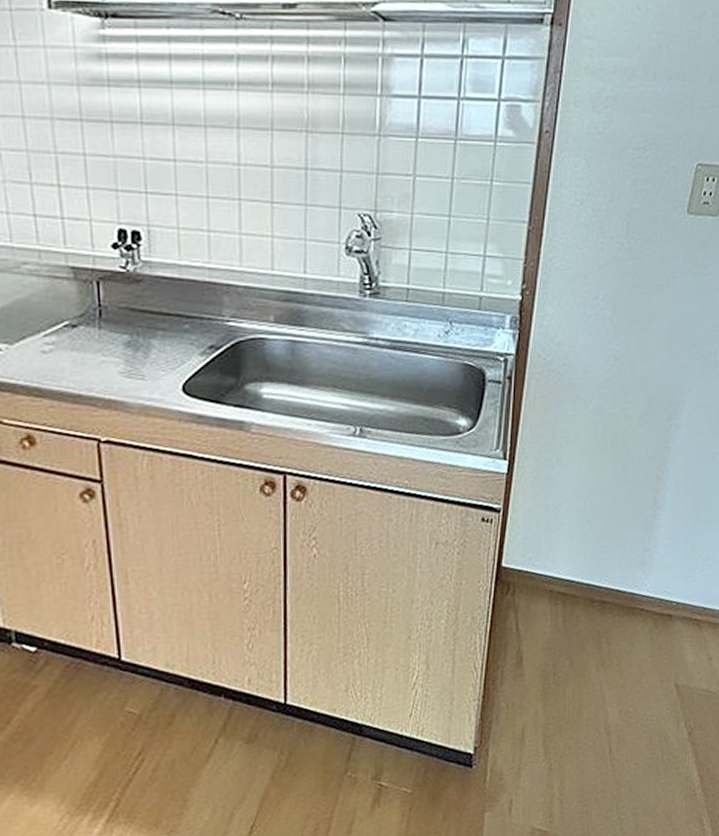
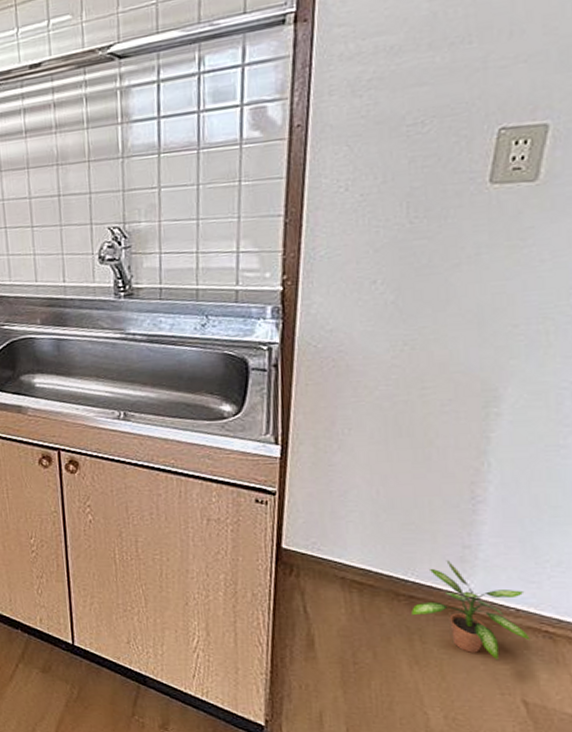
potted plant: none [602,564,685,651] -> present [411,560,531,660]

